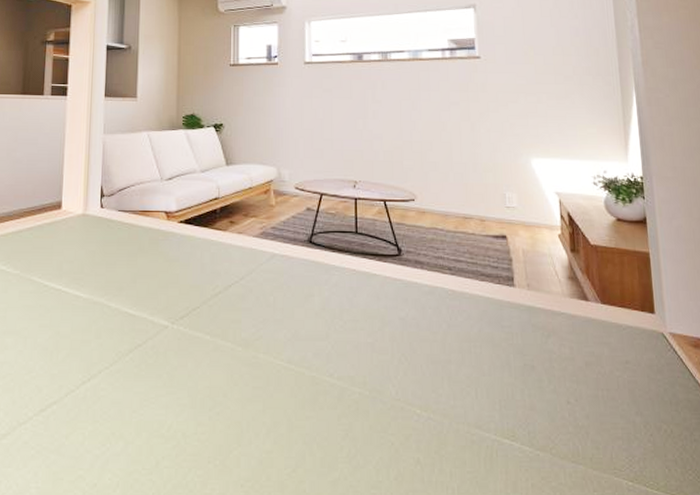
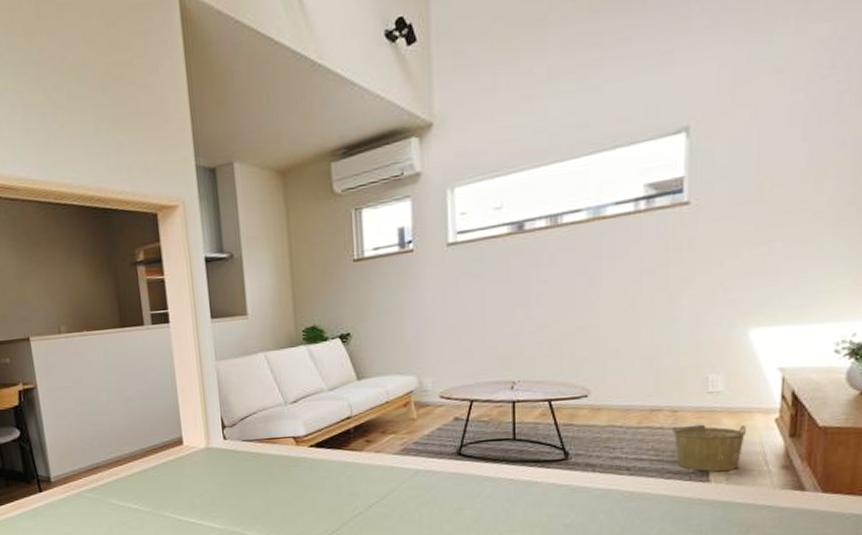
basket: none [482,234,538,278] -> present [673,424,746,472]

